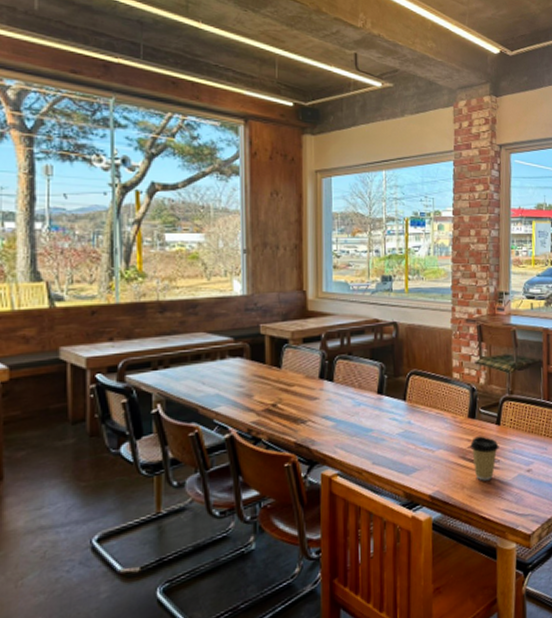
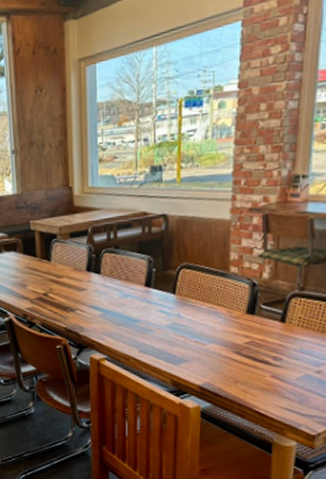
coffee cup: present [470,436,499,481] -> none [247,333,283,378]

